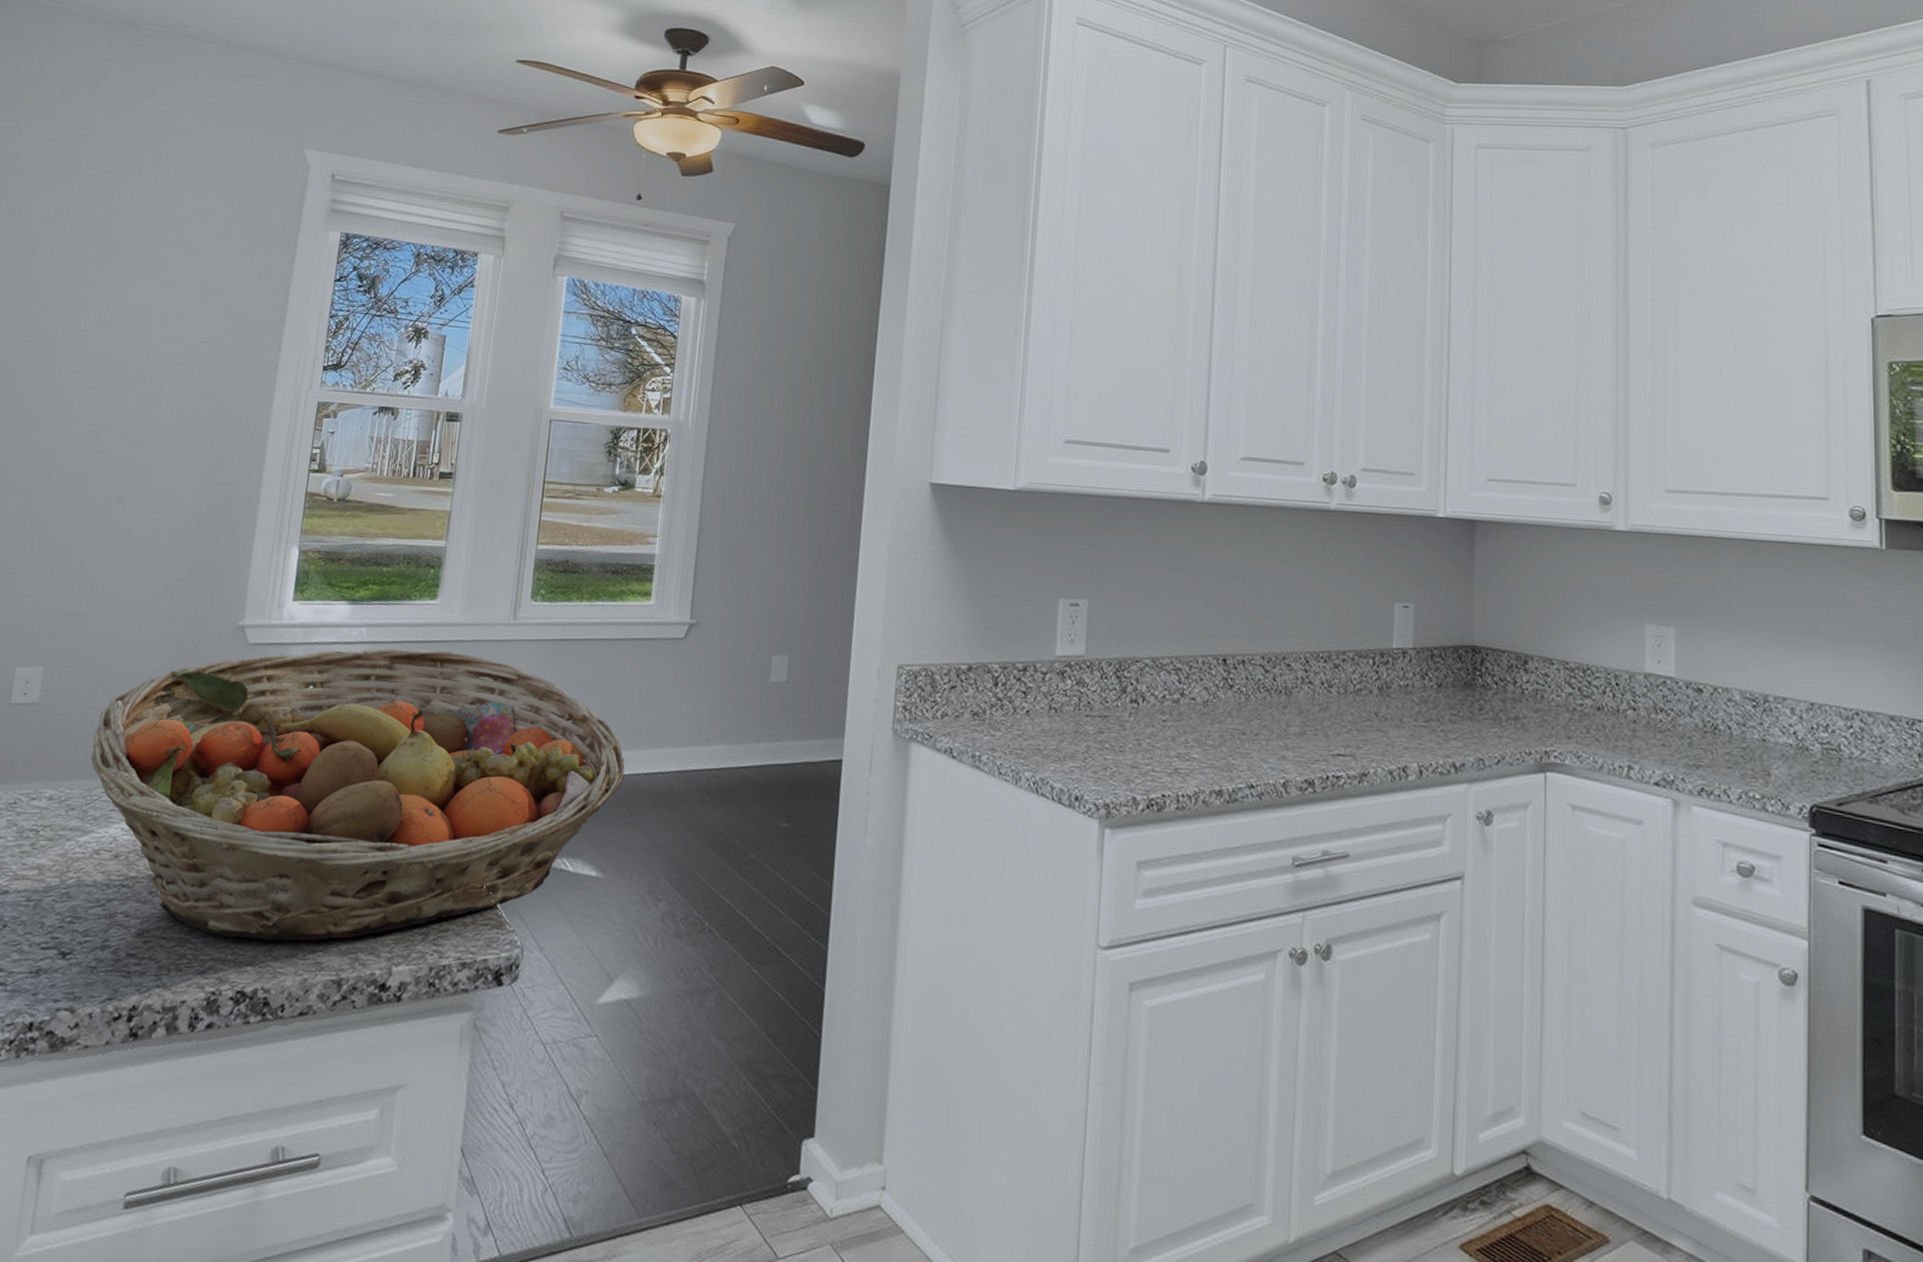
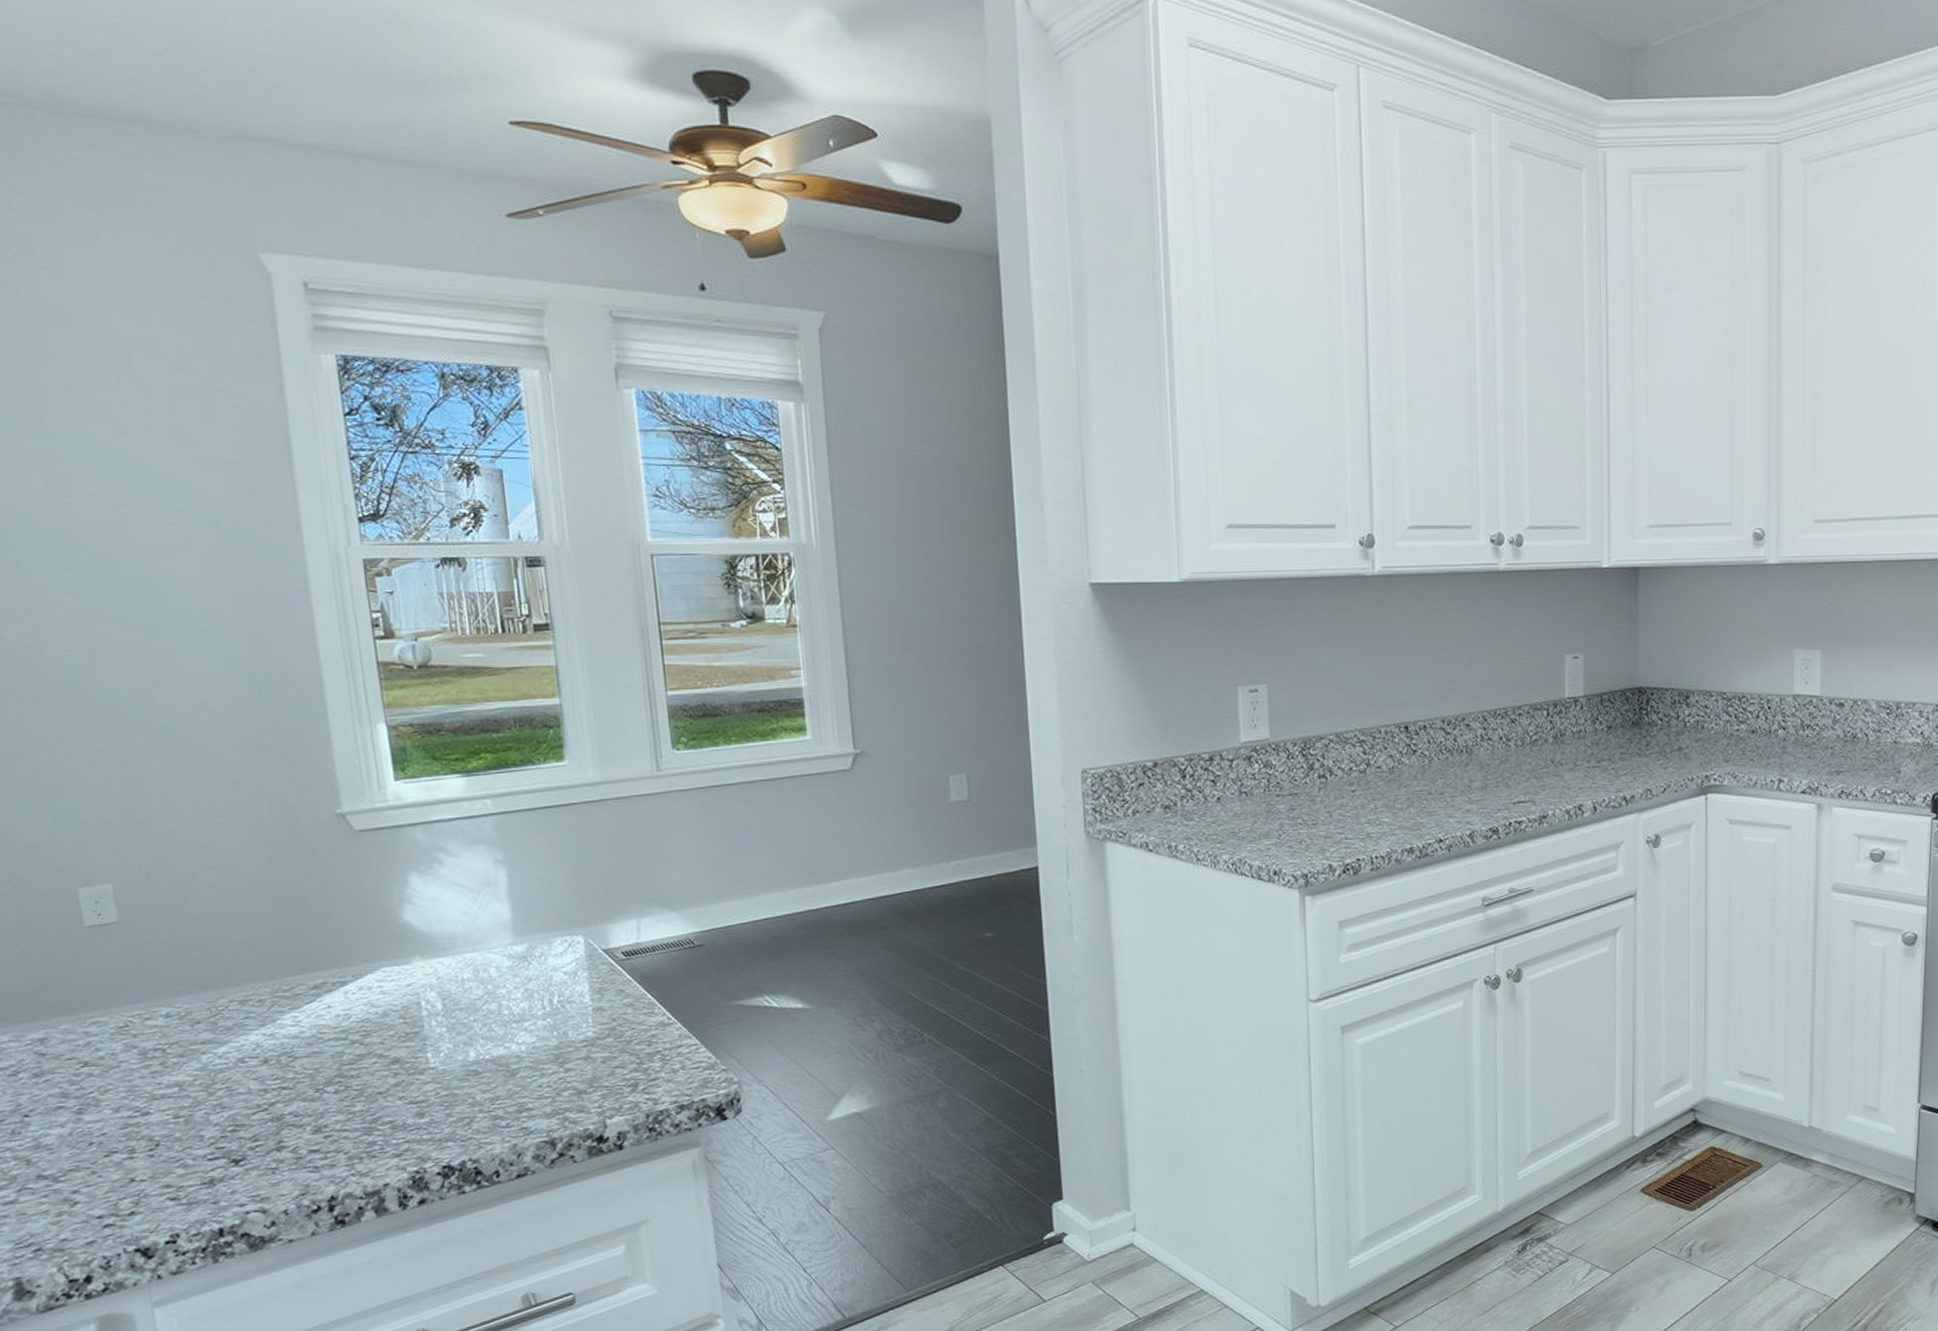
fruit basket: present [91,648,625,941] -> none [198,811,814,1120]

